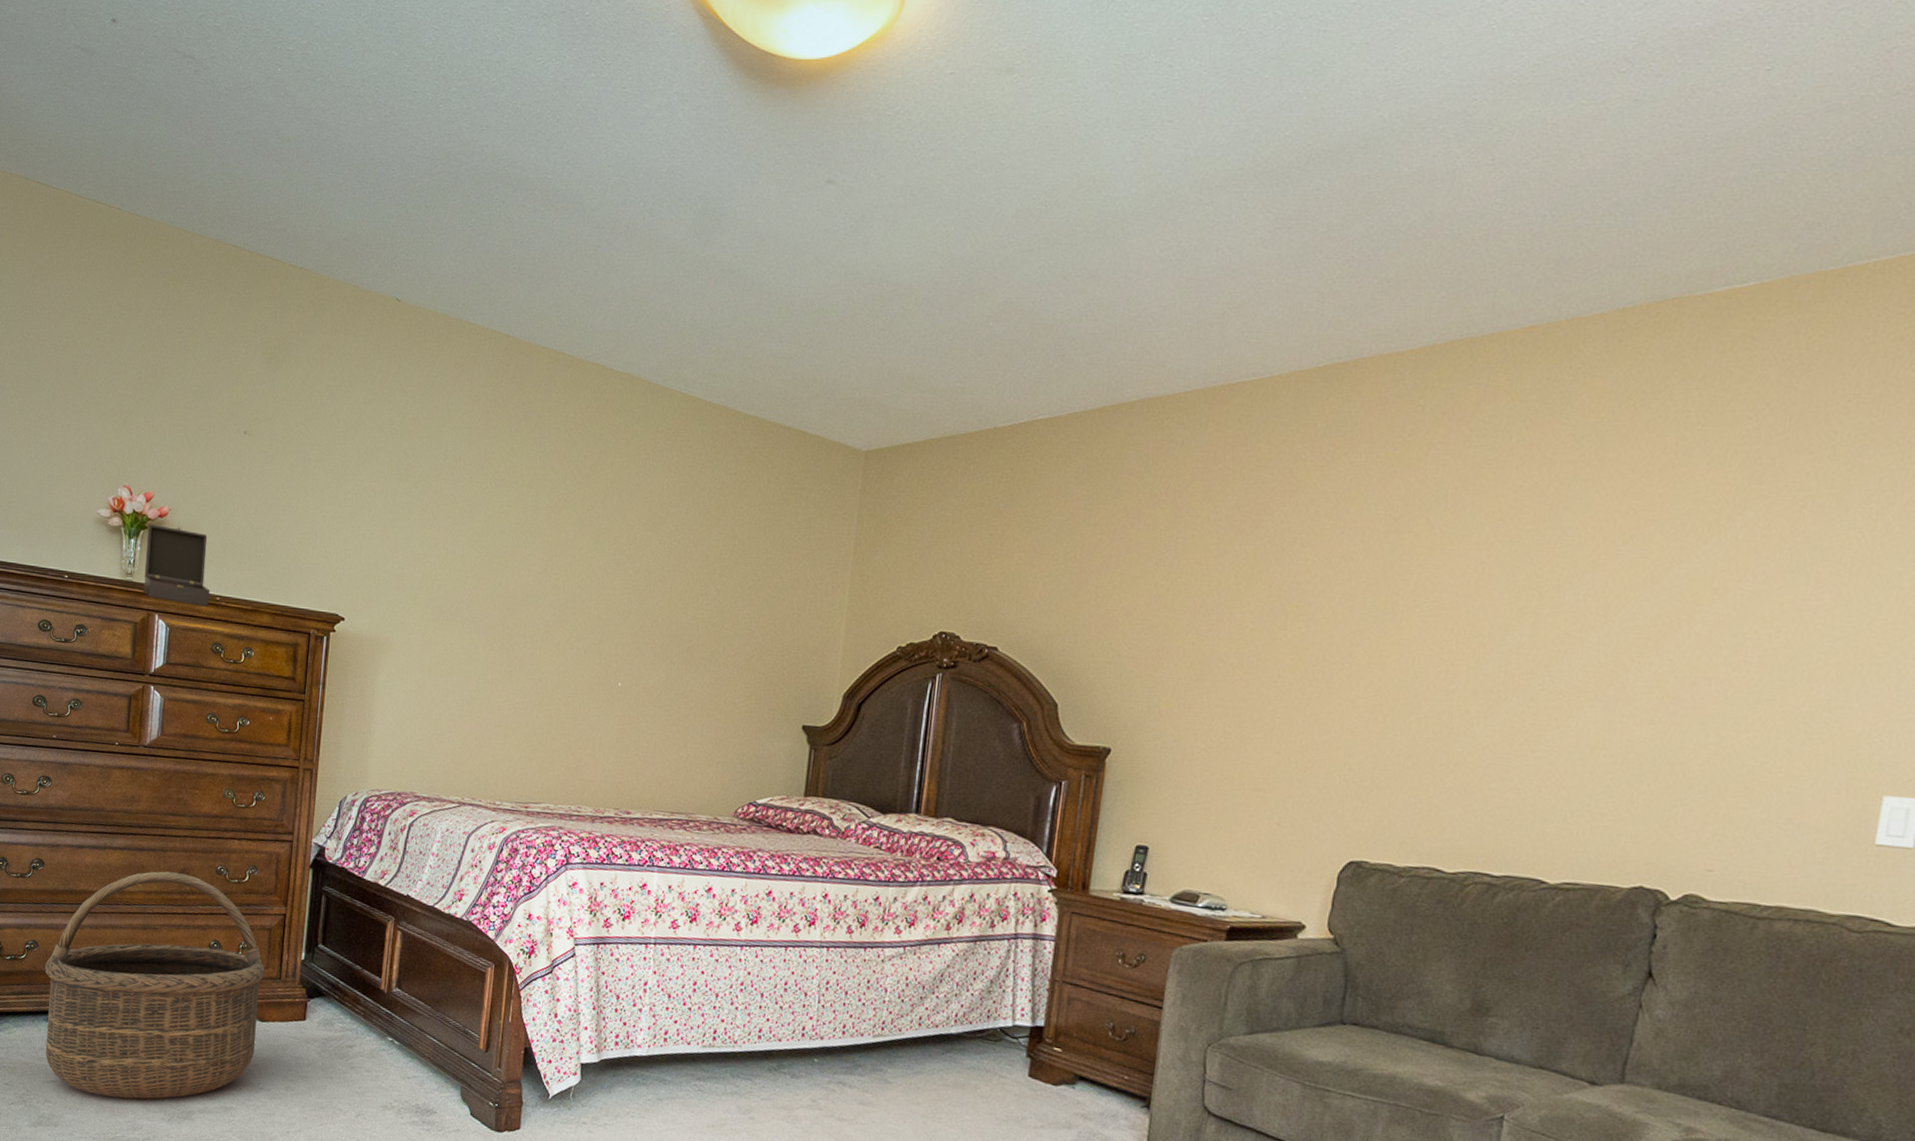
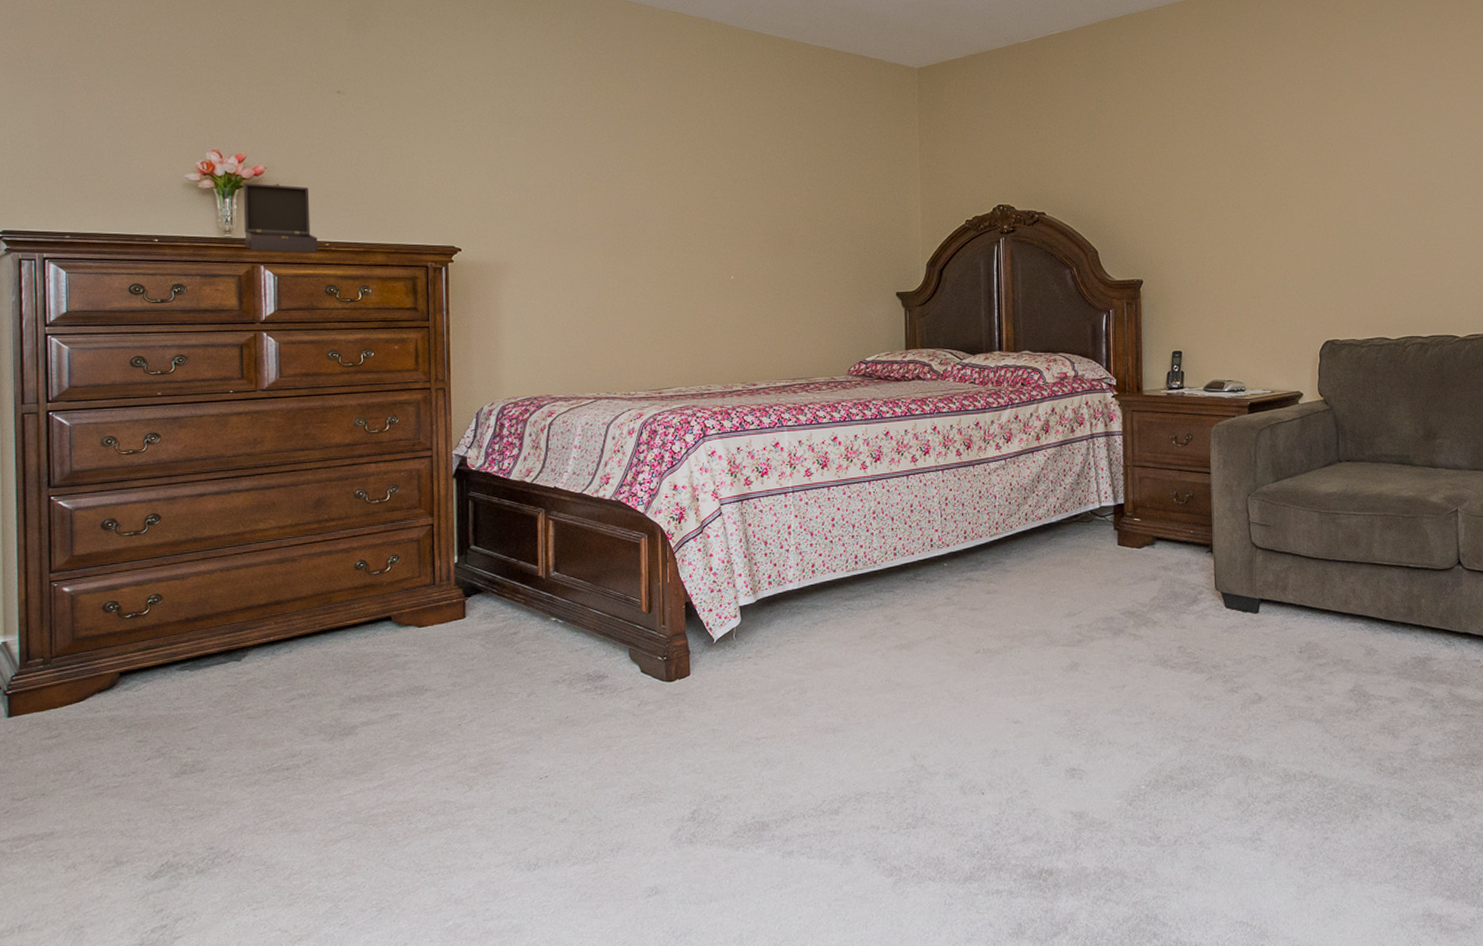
basket: present [44,871,265,1099] -> none [172,503,418,732]

